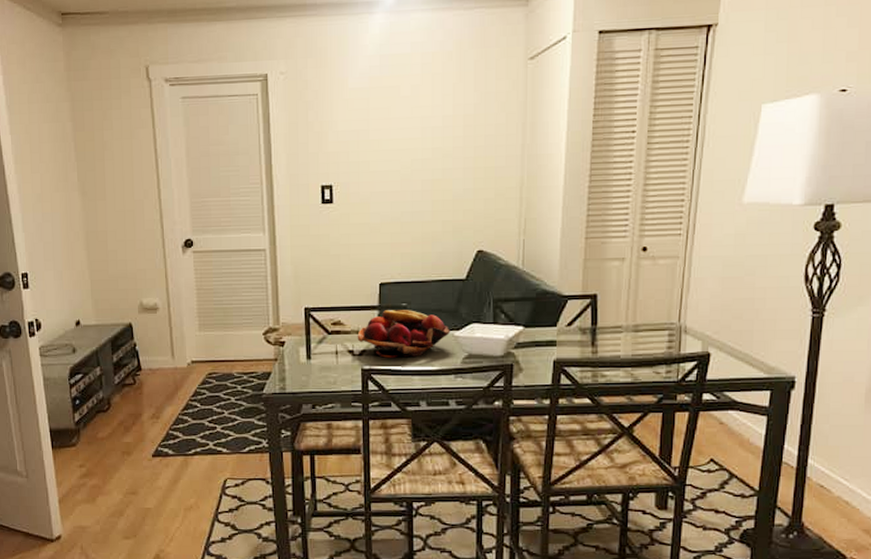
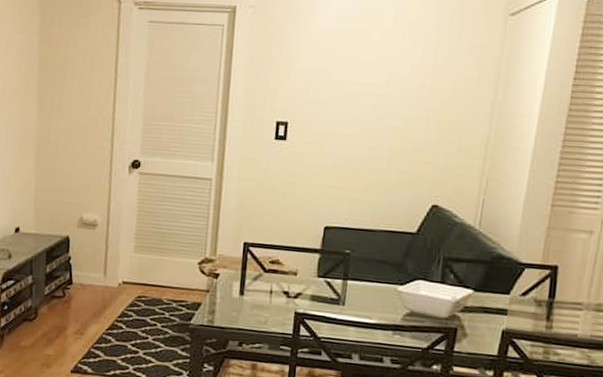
fruit basket: present [357,310,451,358] -> none [294,255,394,307]

